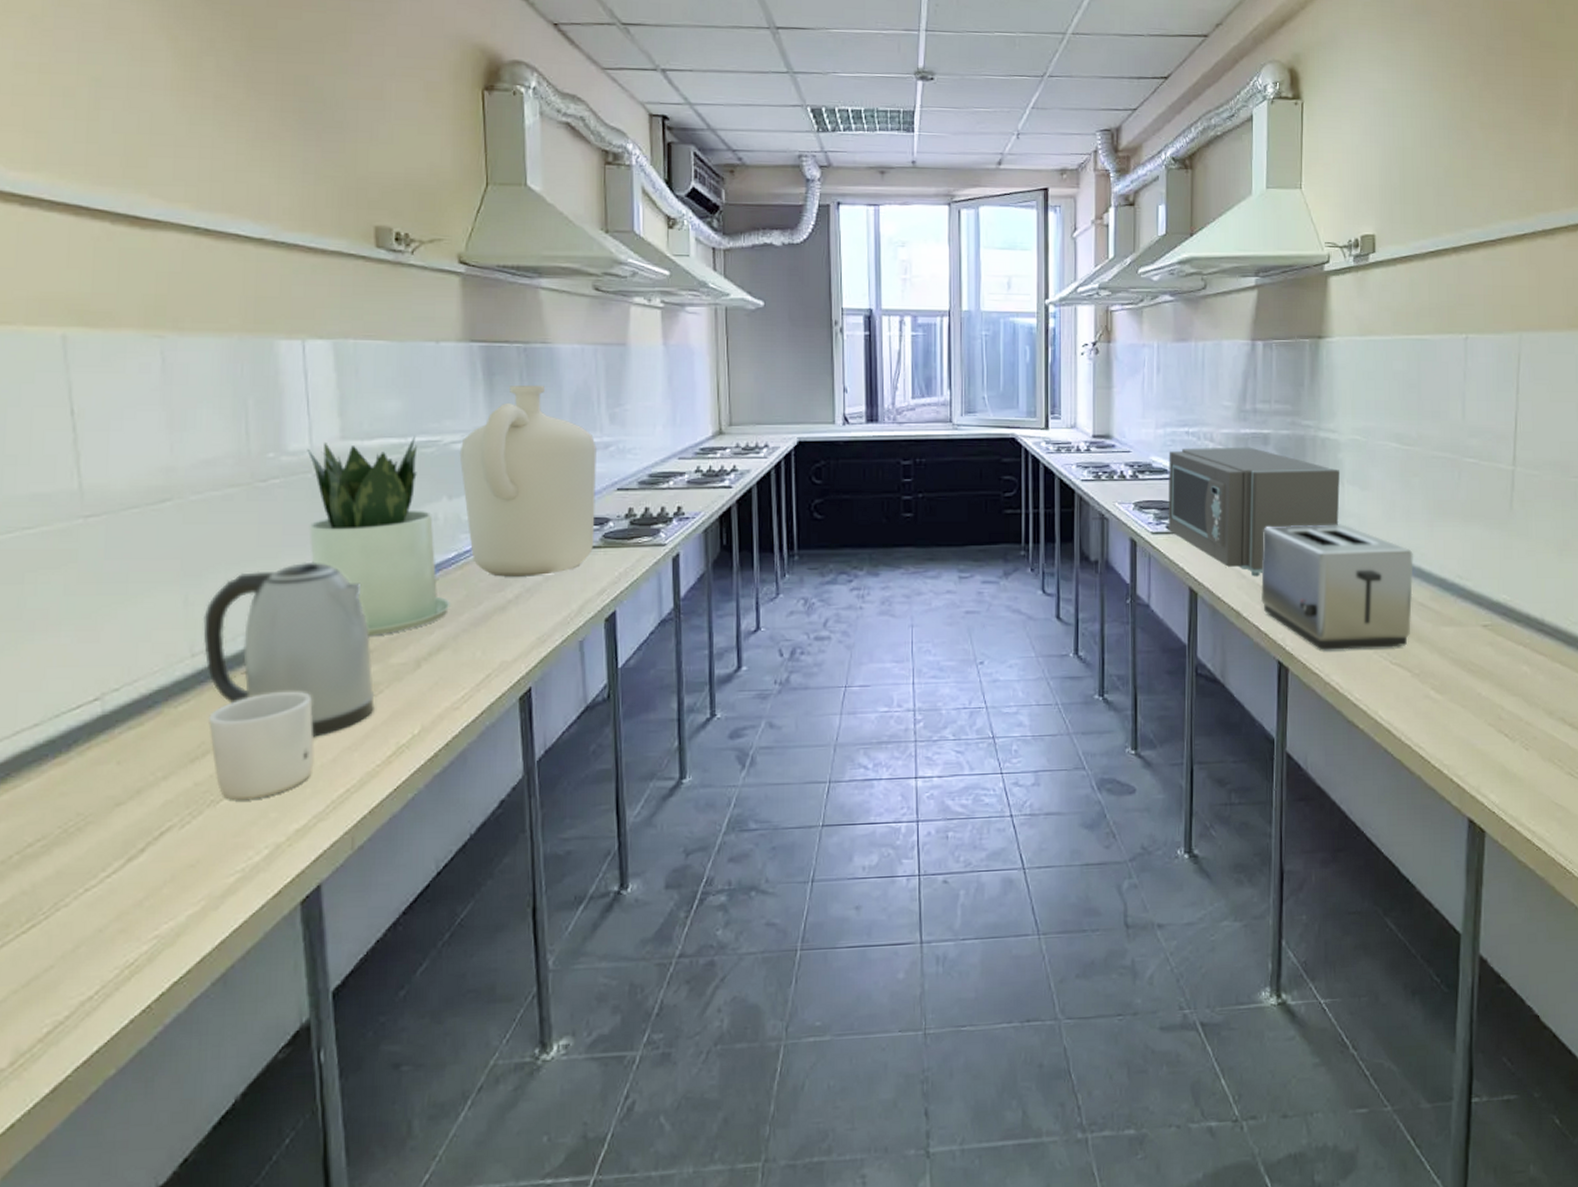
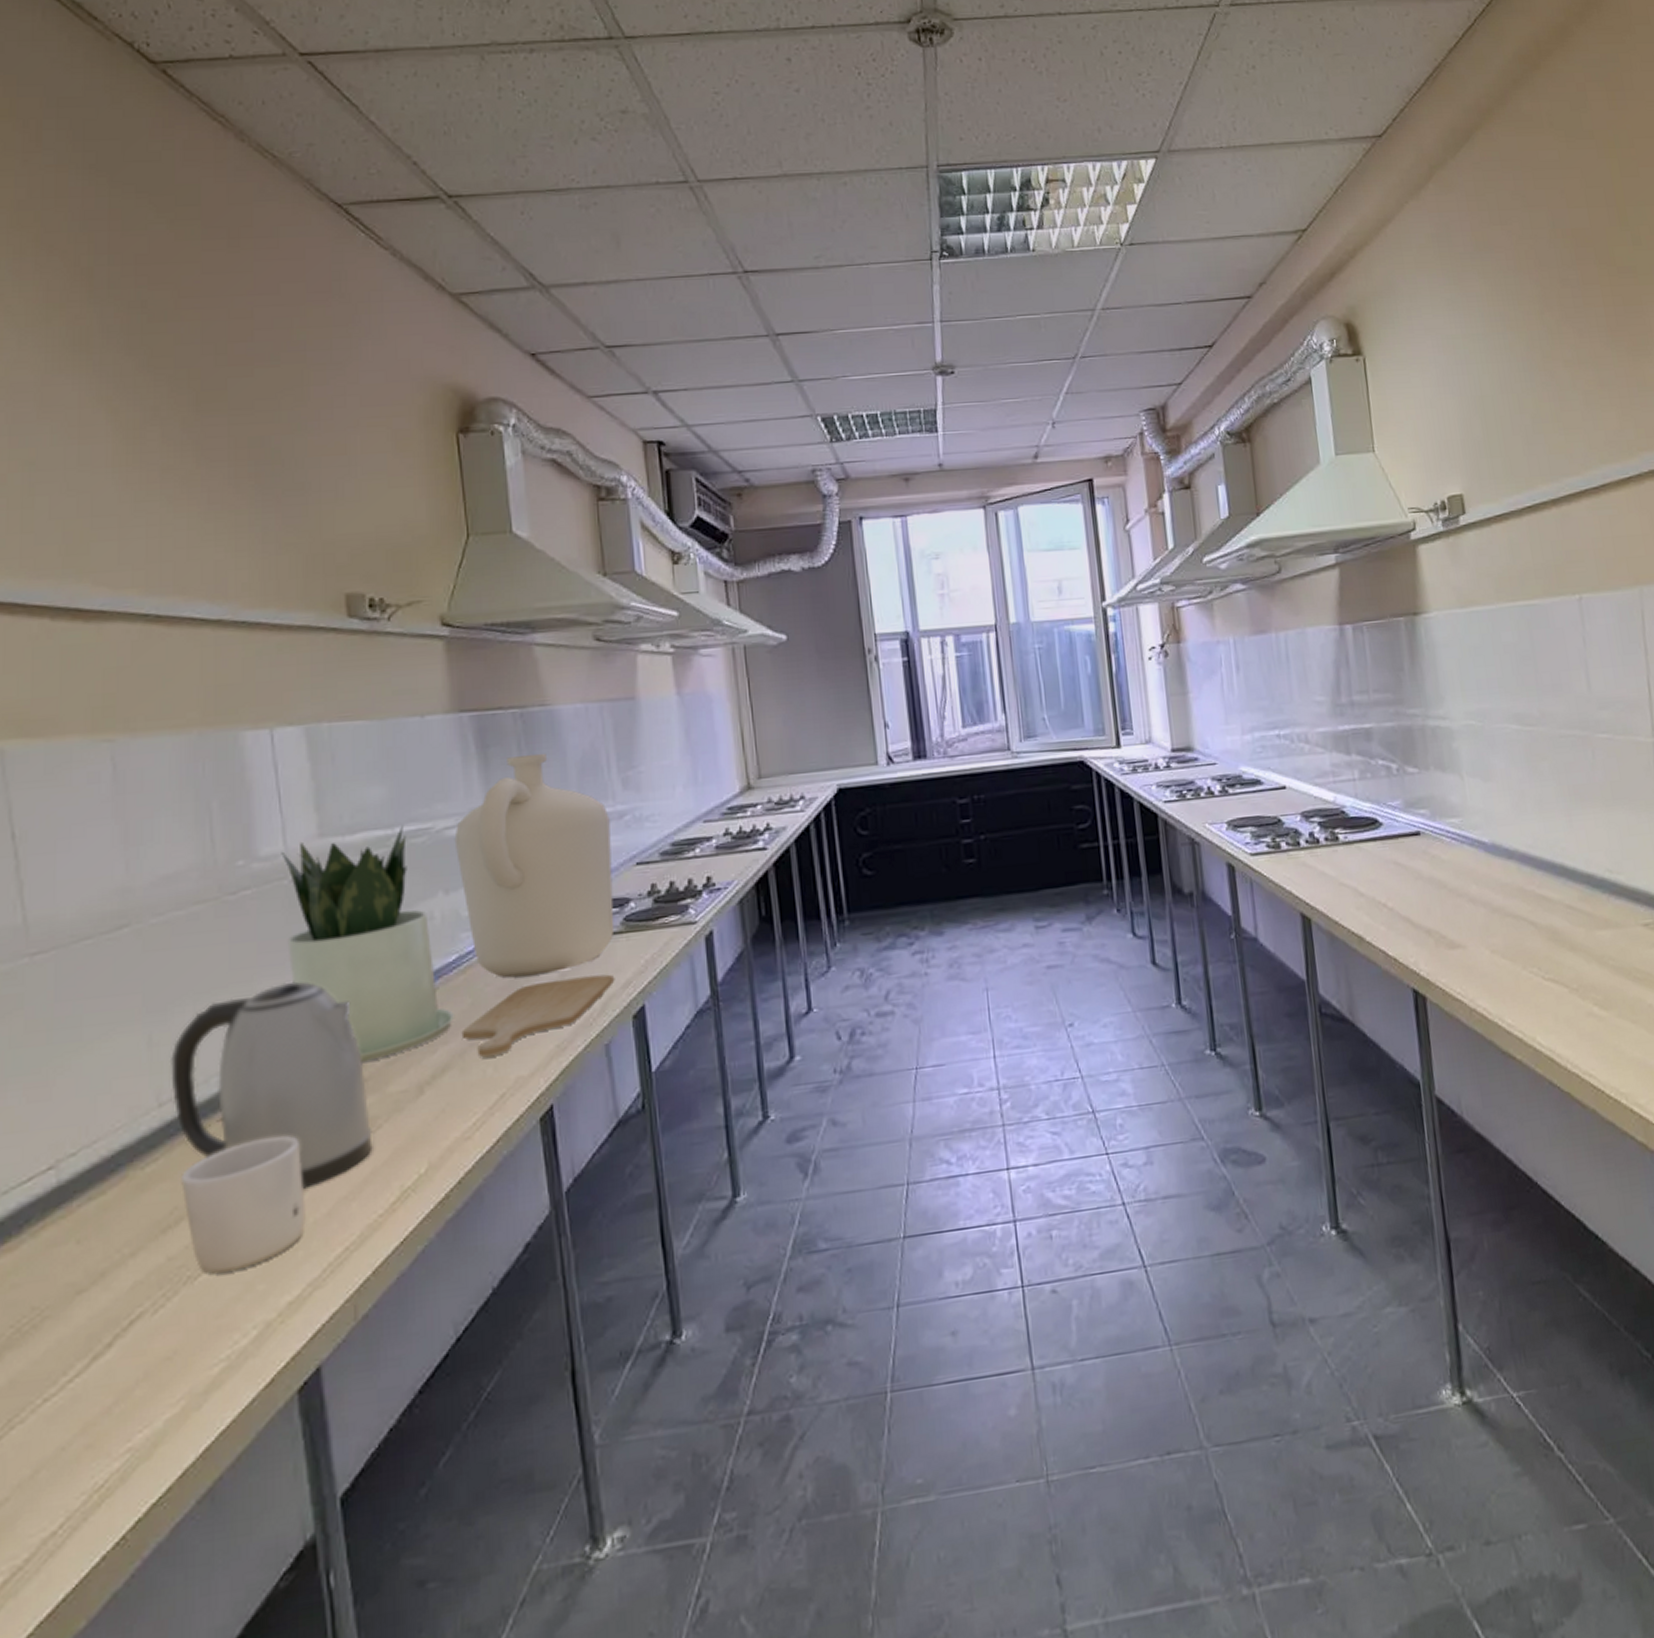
chopping board: none [456,582,592,642] -> present [461,974,615,1058]
microwave: present [1168,447,1341,577] -> none [1260,745,1463,894]
toaster: present [1260,524,1413,650] -> none [1377,823,1561,971]

